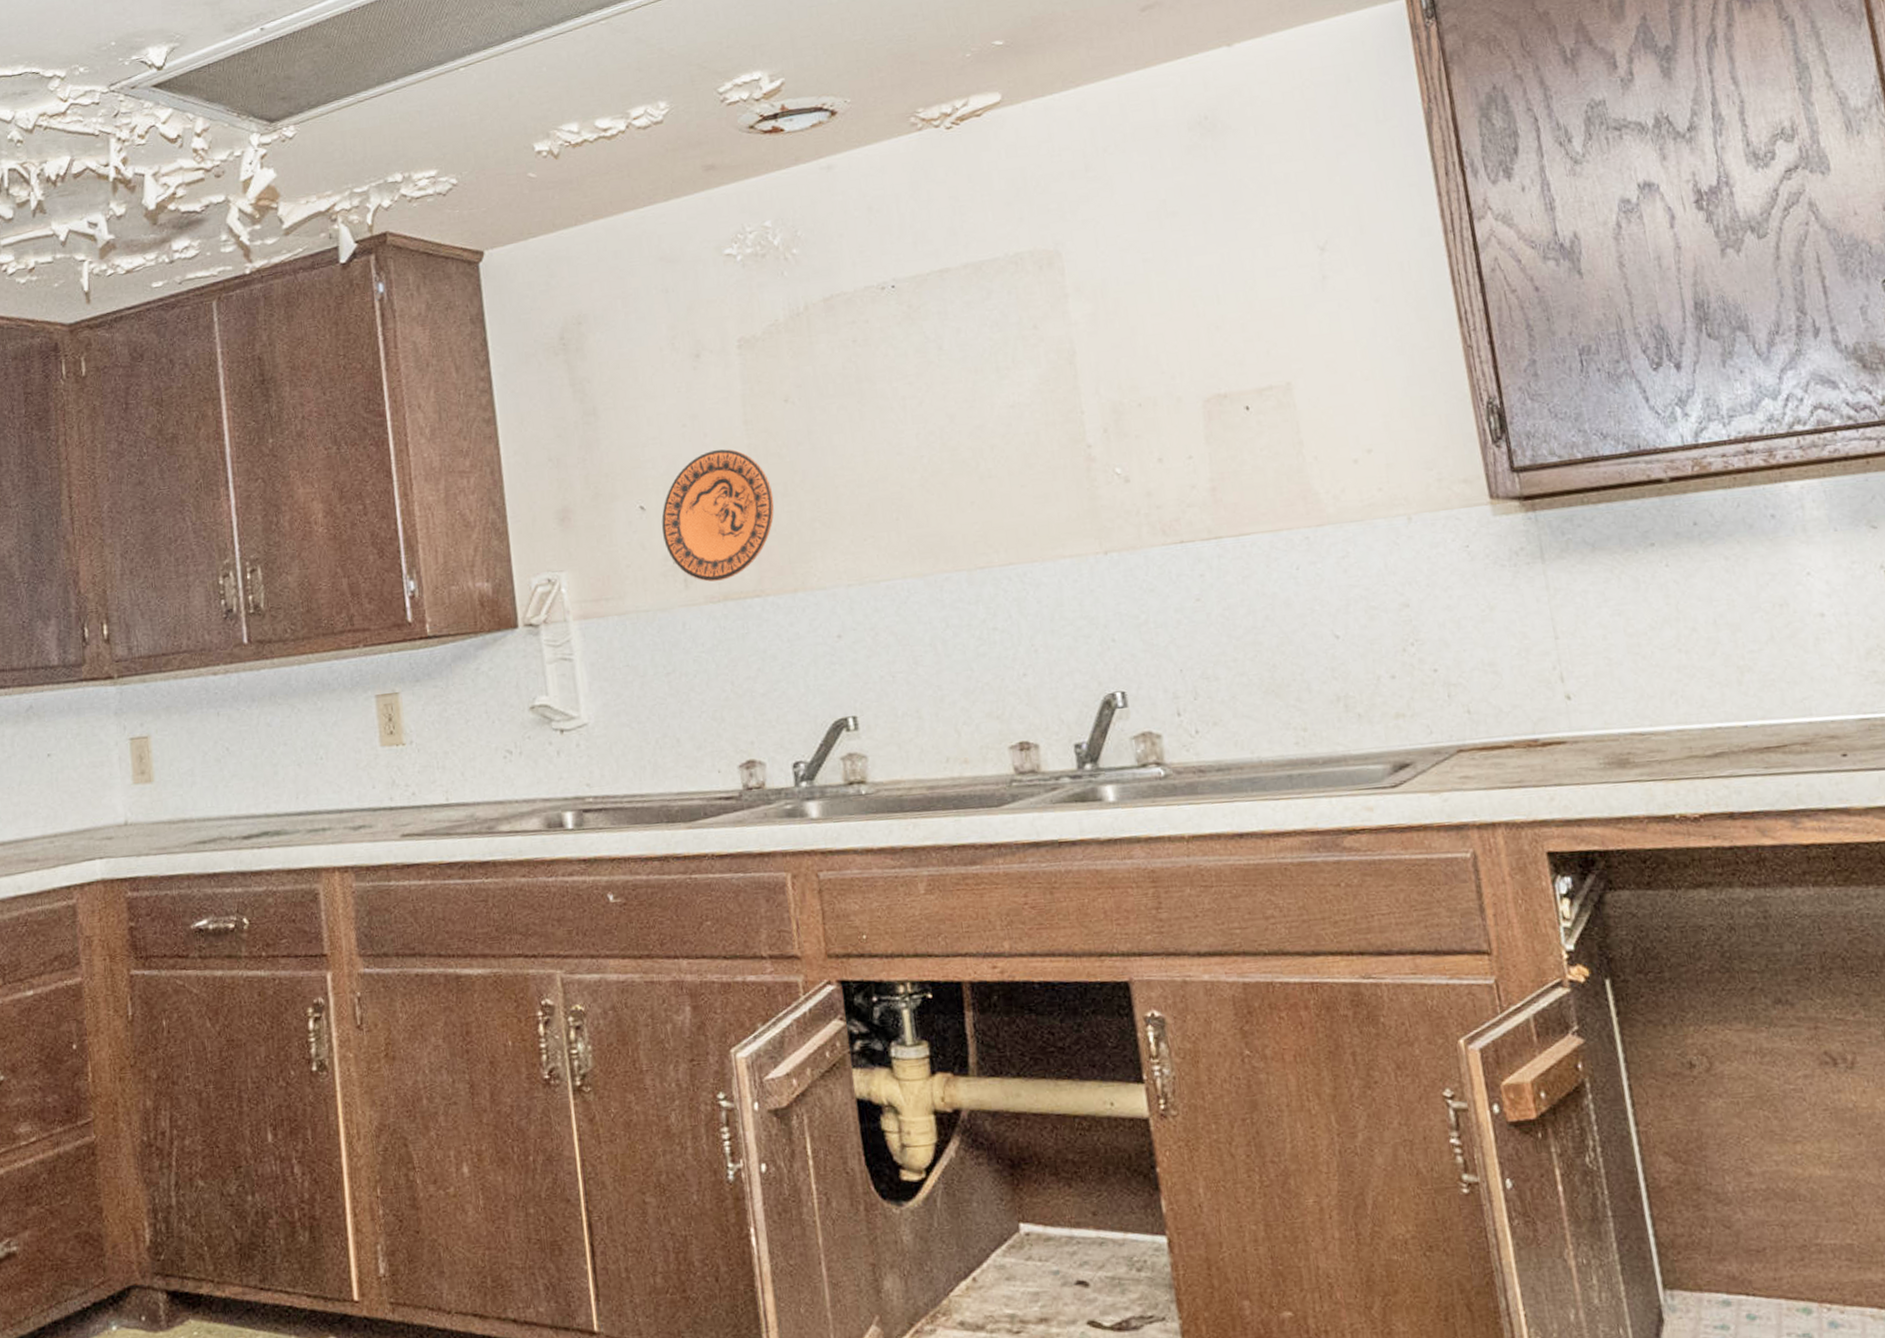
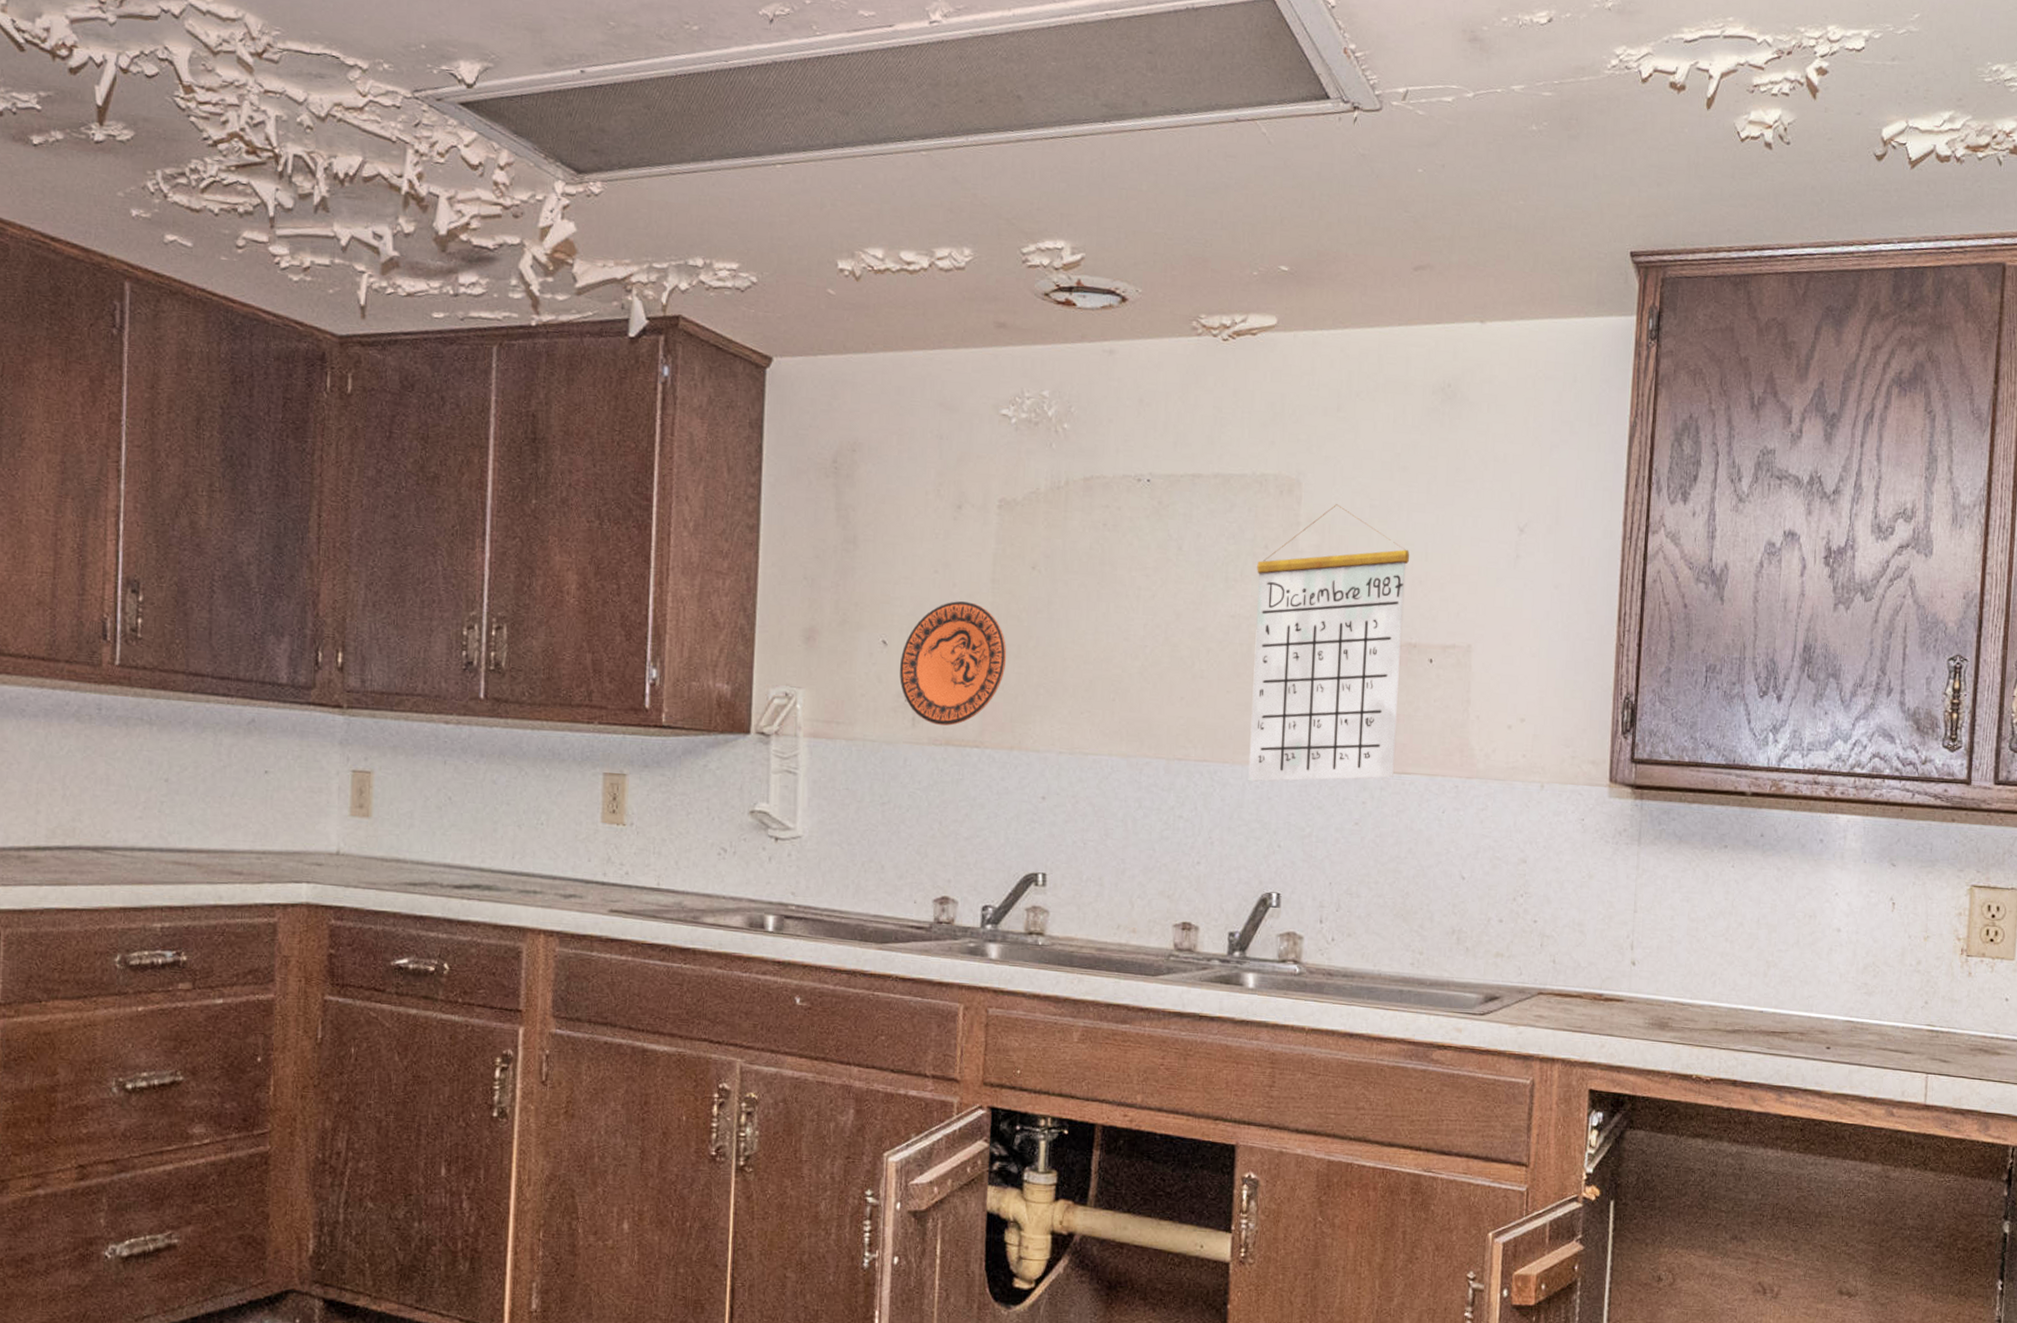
calendar: none [1028,266,1231,577] -> present [1248,504,1410,782]

